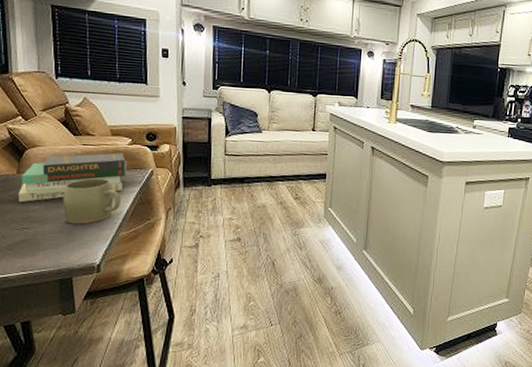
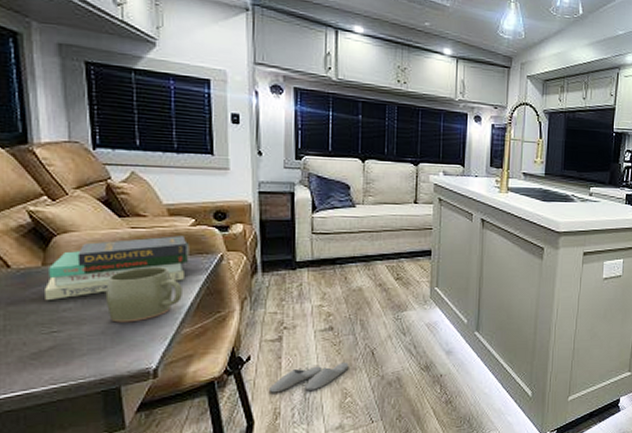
slippers: none [186,270,253,293] -> present [268,362,349,393]

